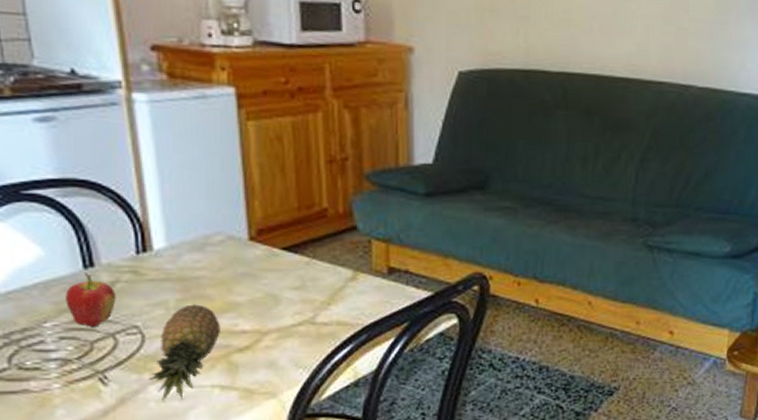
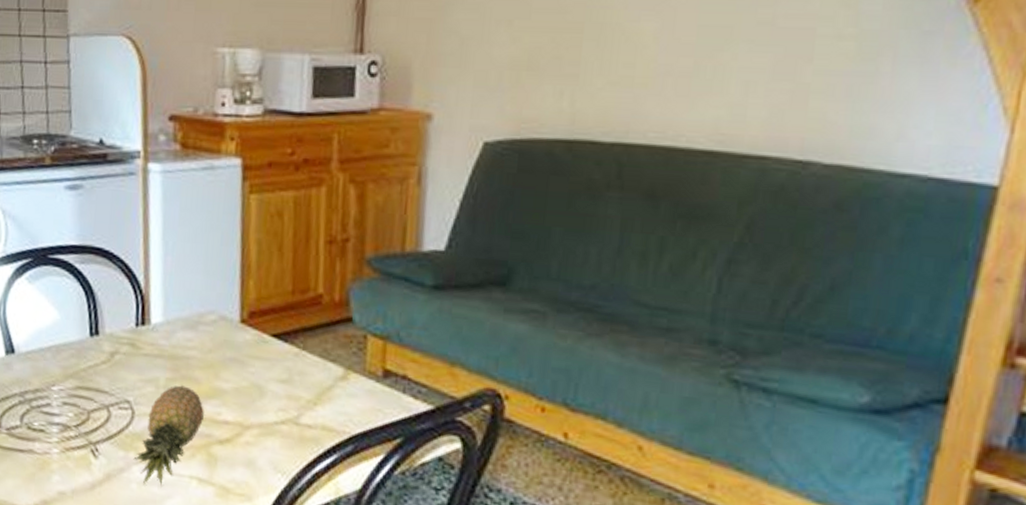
fruit: present [65,272,116,327] -> none [72,339,114,397]

